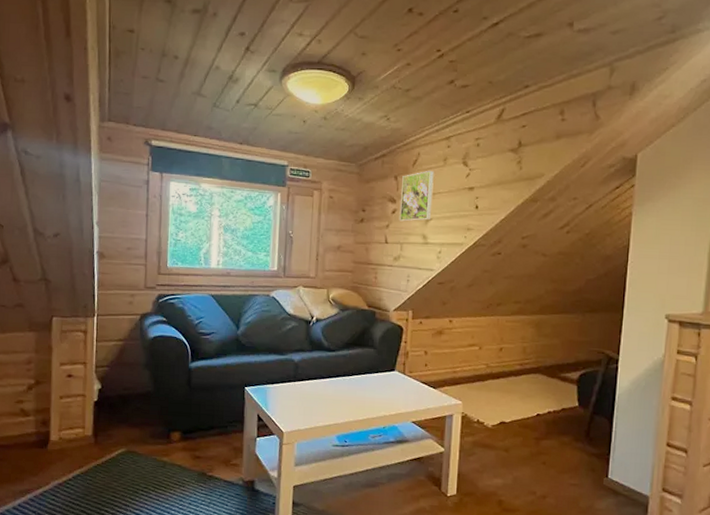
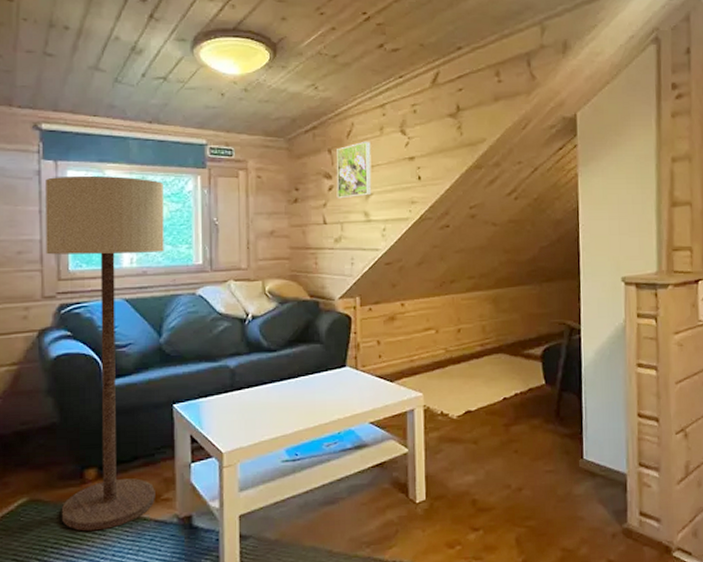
floor lamp: none [149,186,249,483] -> present [46,175,164,532]

